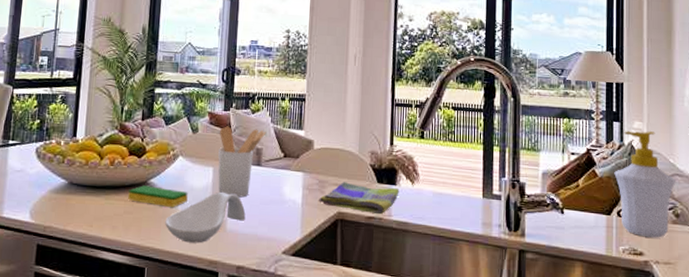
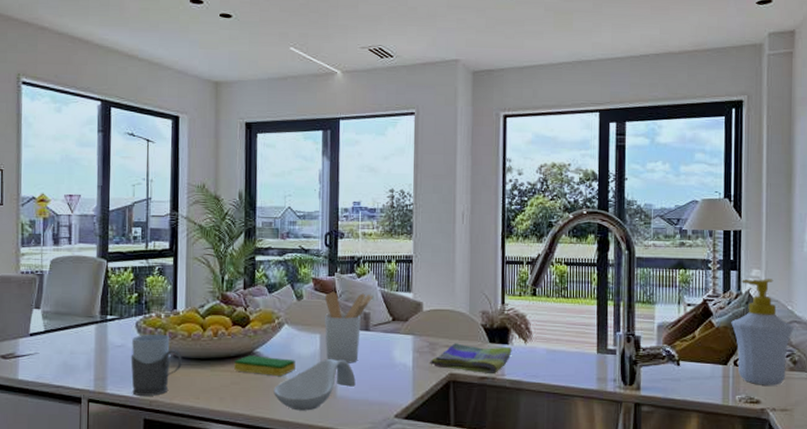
mug: none [27,160,78,222] -> present [130,334,182,396]

